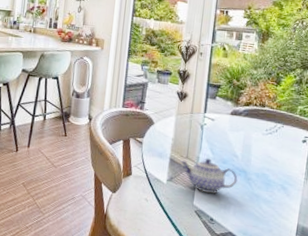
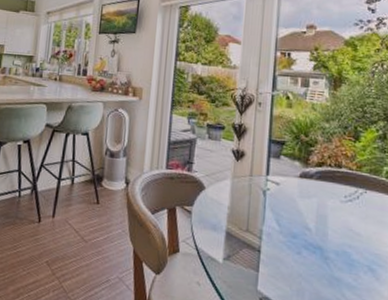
teapot: present [179,158,238,194] -> none [238,231,312,277]

